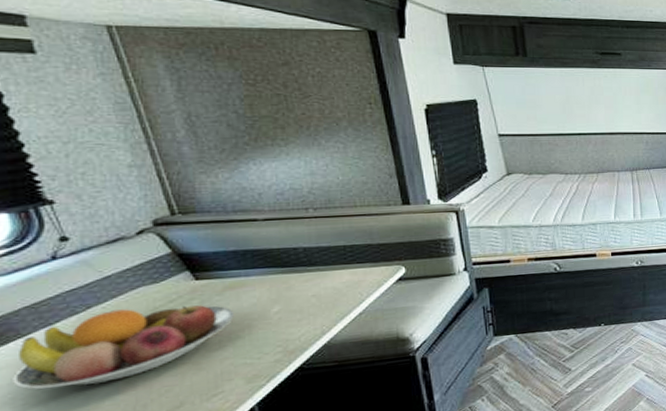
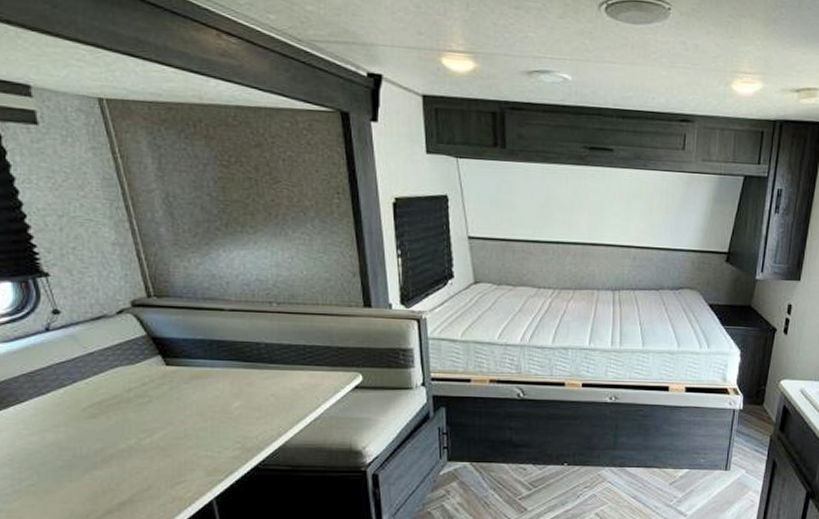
fruit bowl: present [13,305,234,390] -> none [11,387,199,456]

